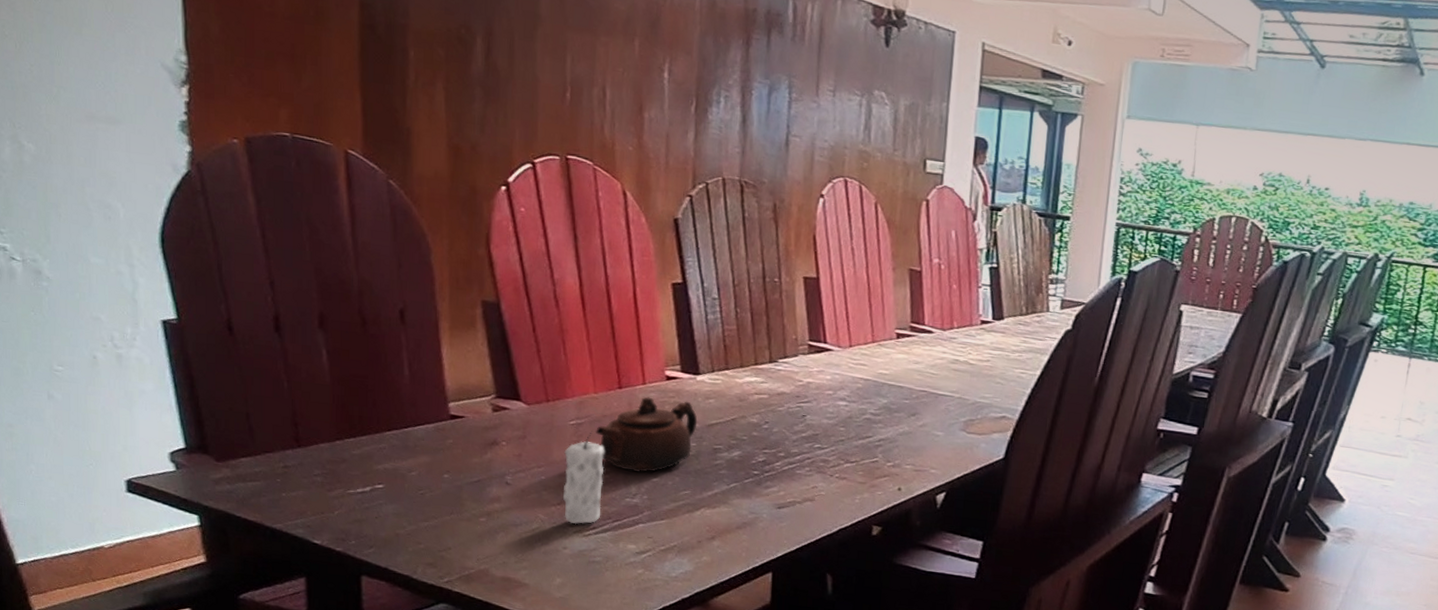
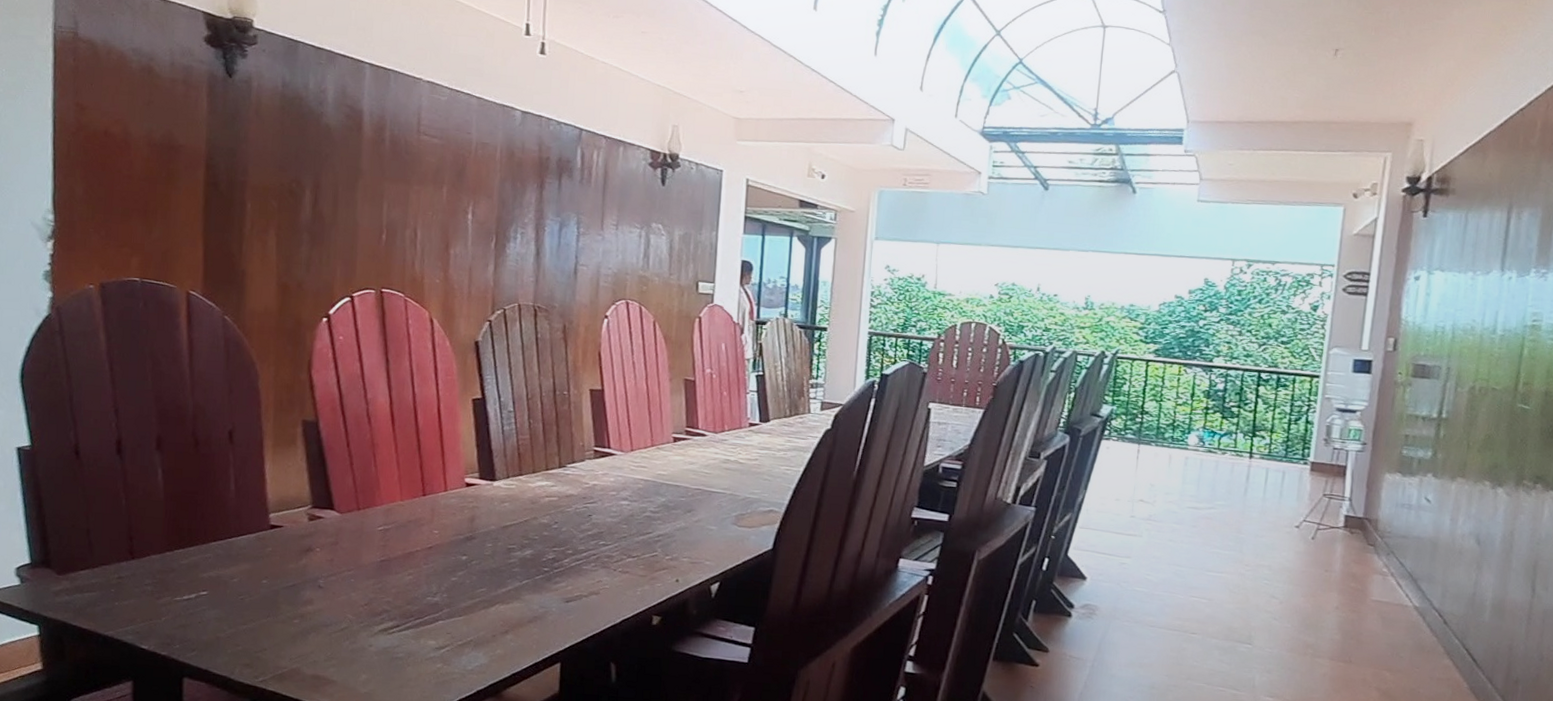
candle: present [562,431,604,525] -> none [369,535,409,623]
teapot: present [595,396,698,473] -> none [400,502,494,573]

